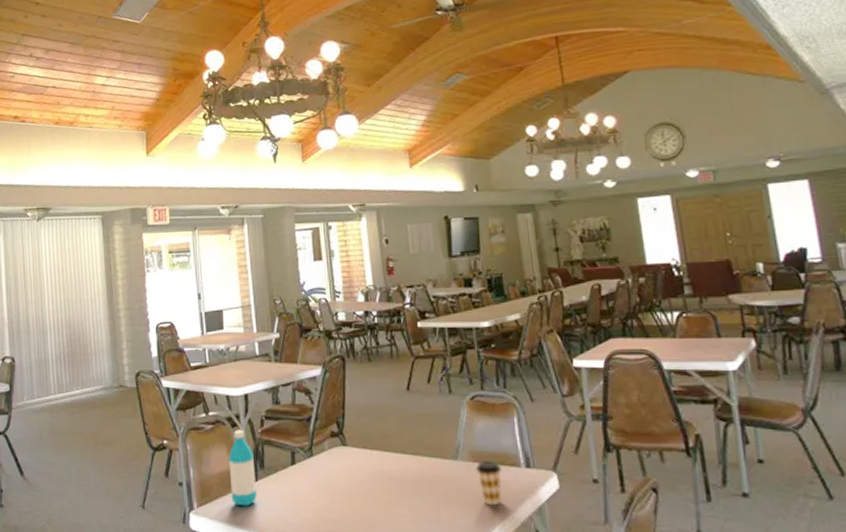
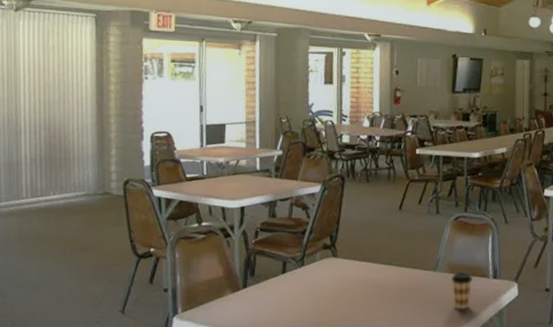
water bottle: present [228,430,257,507] -> none [218,240,245,311]

